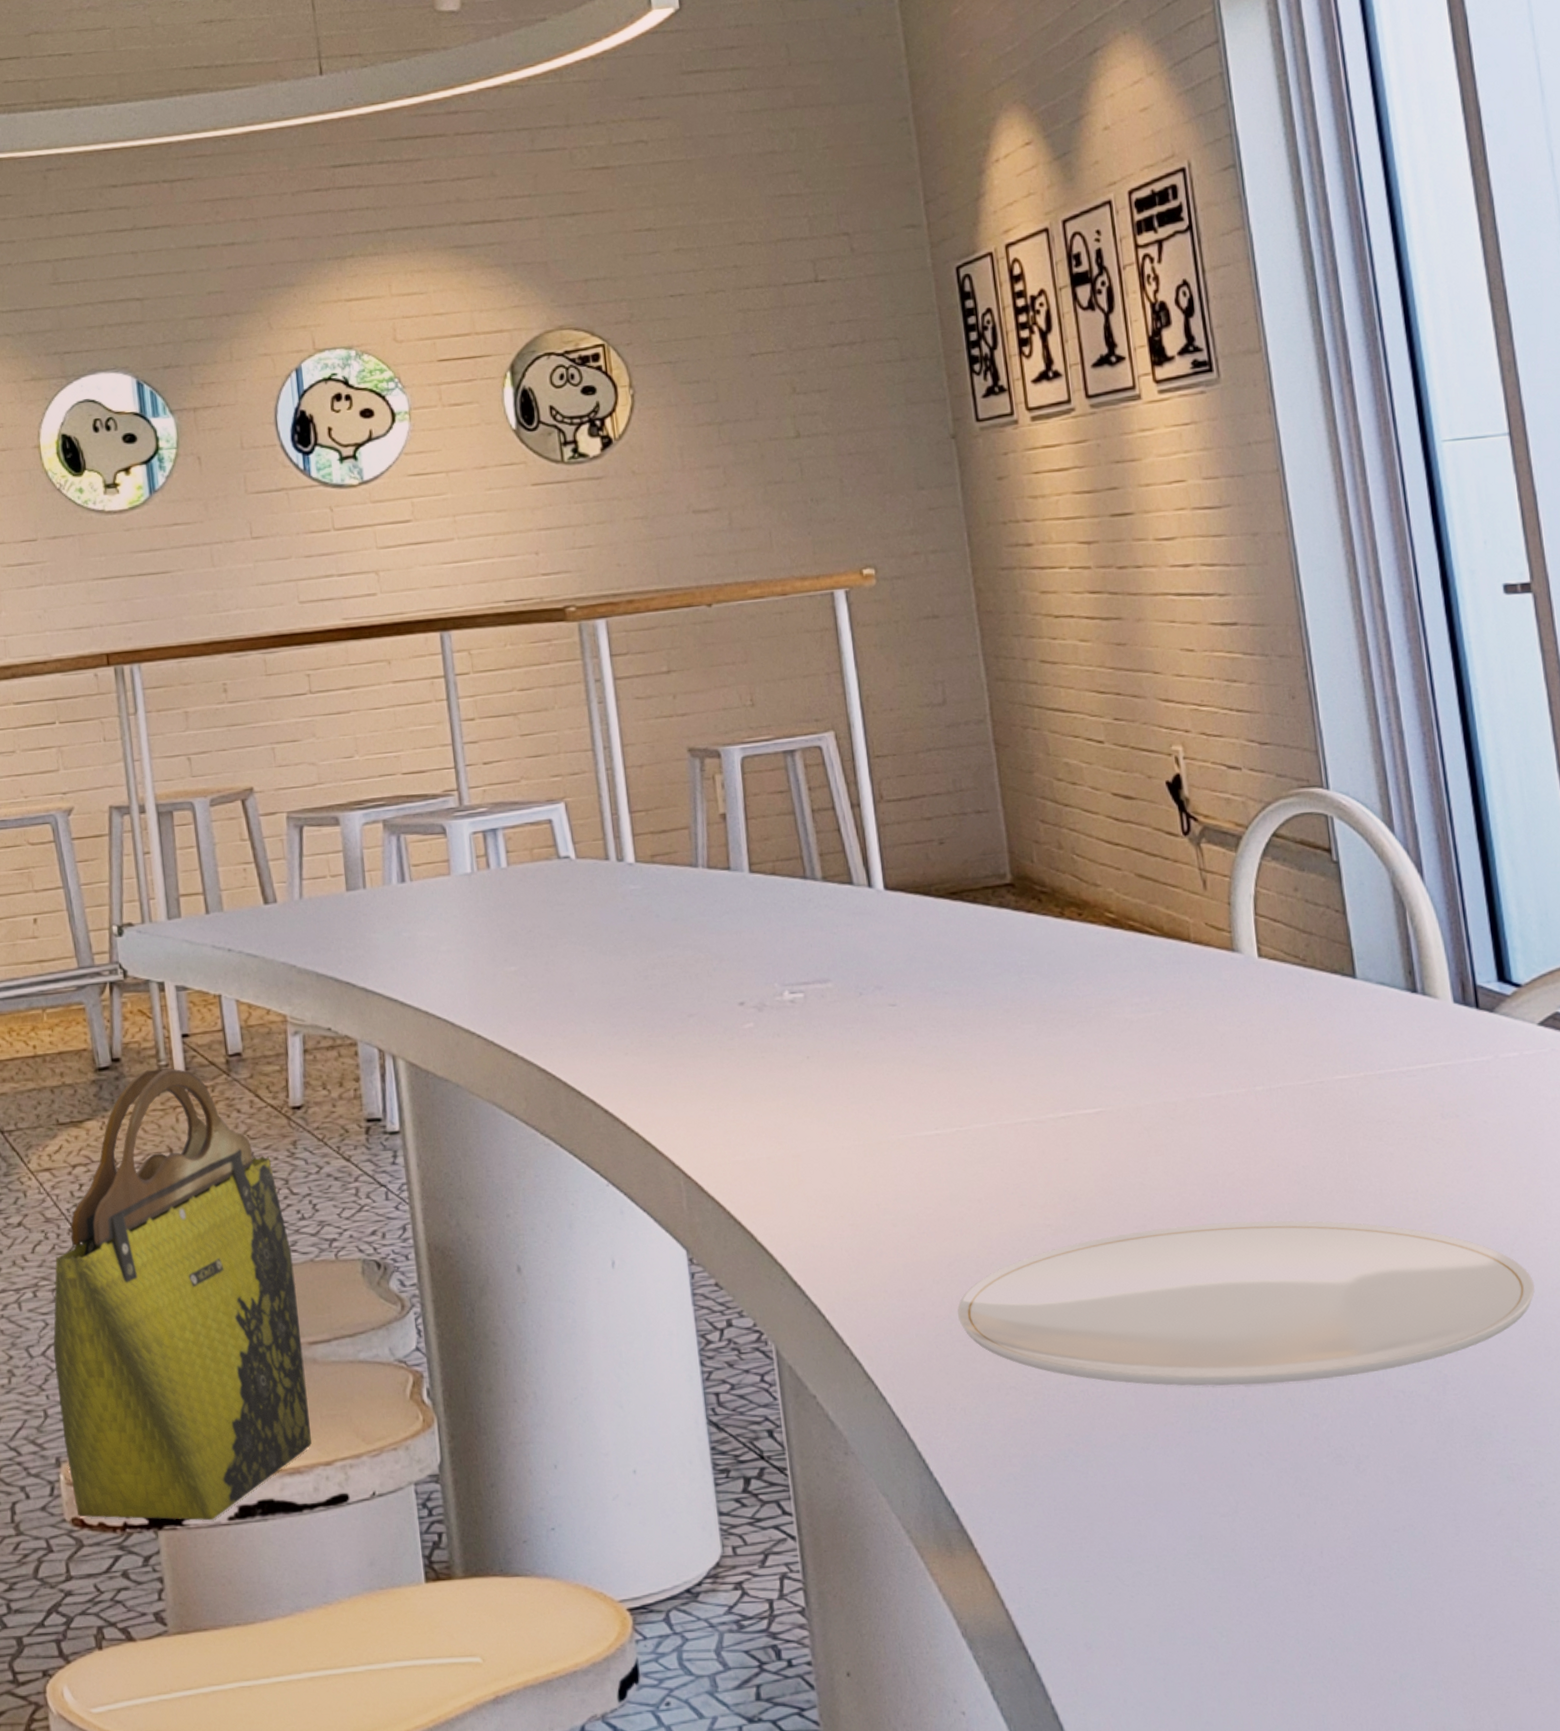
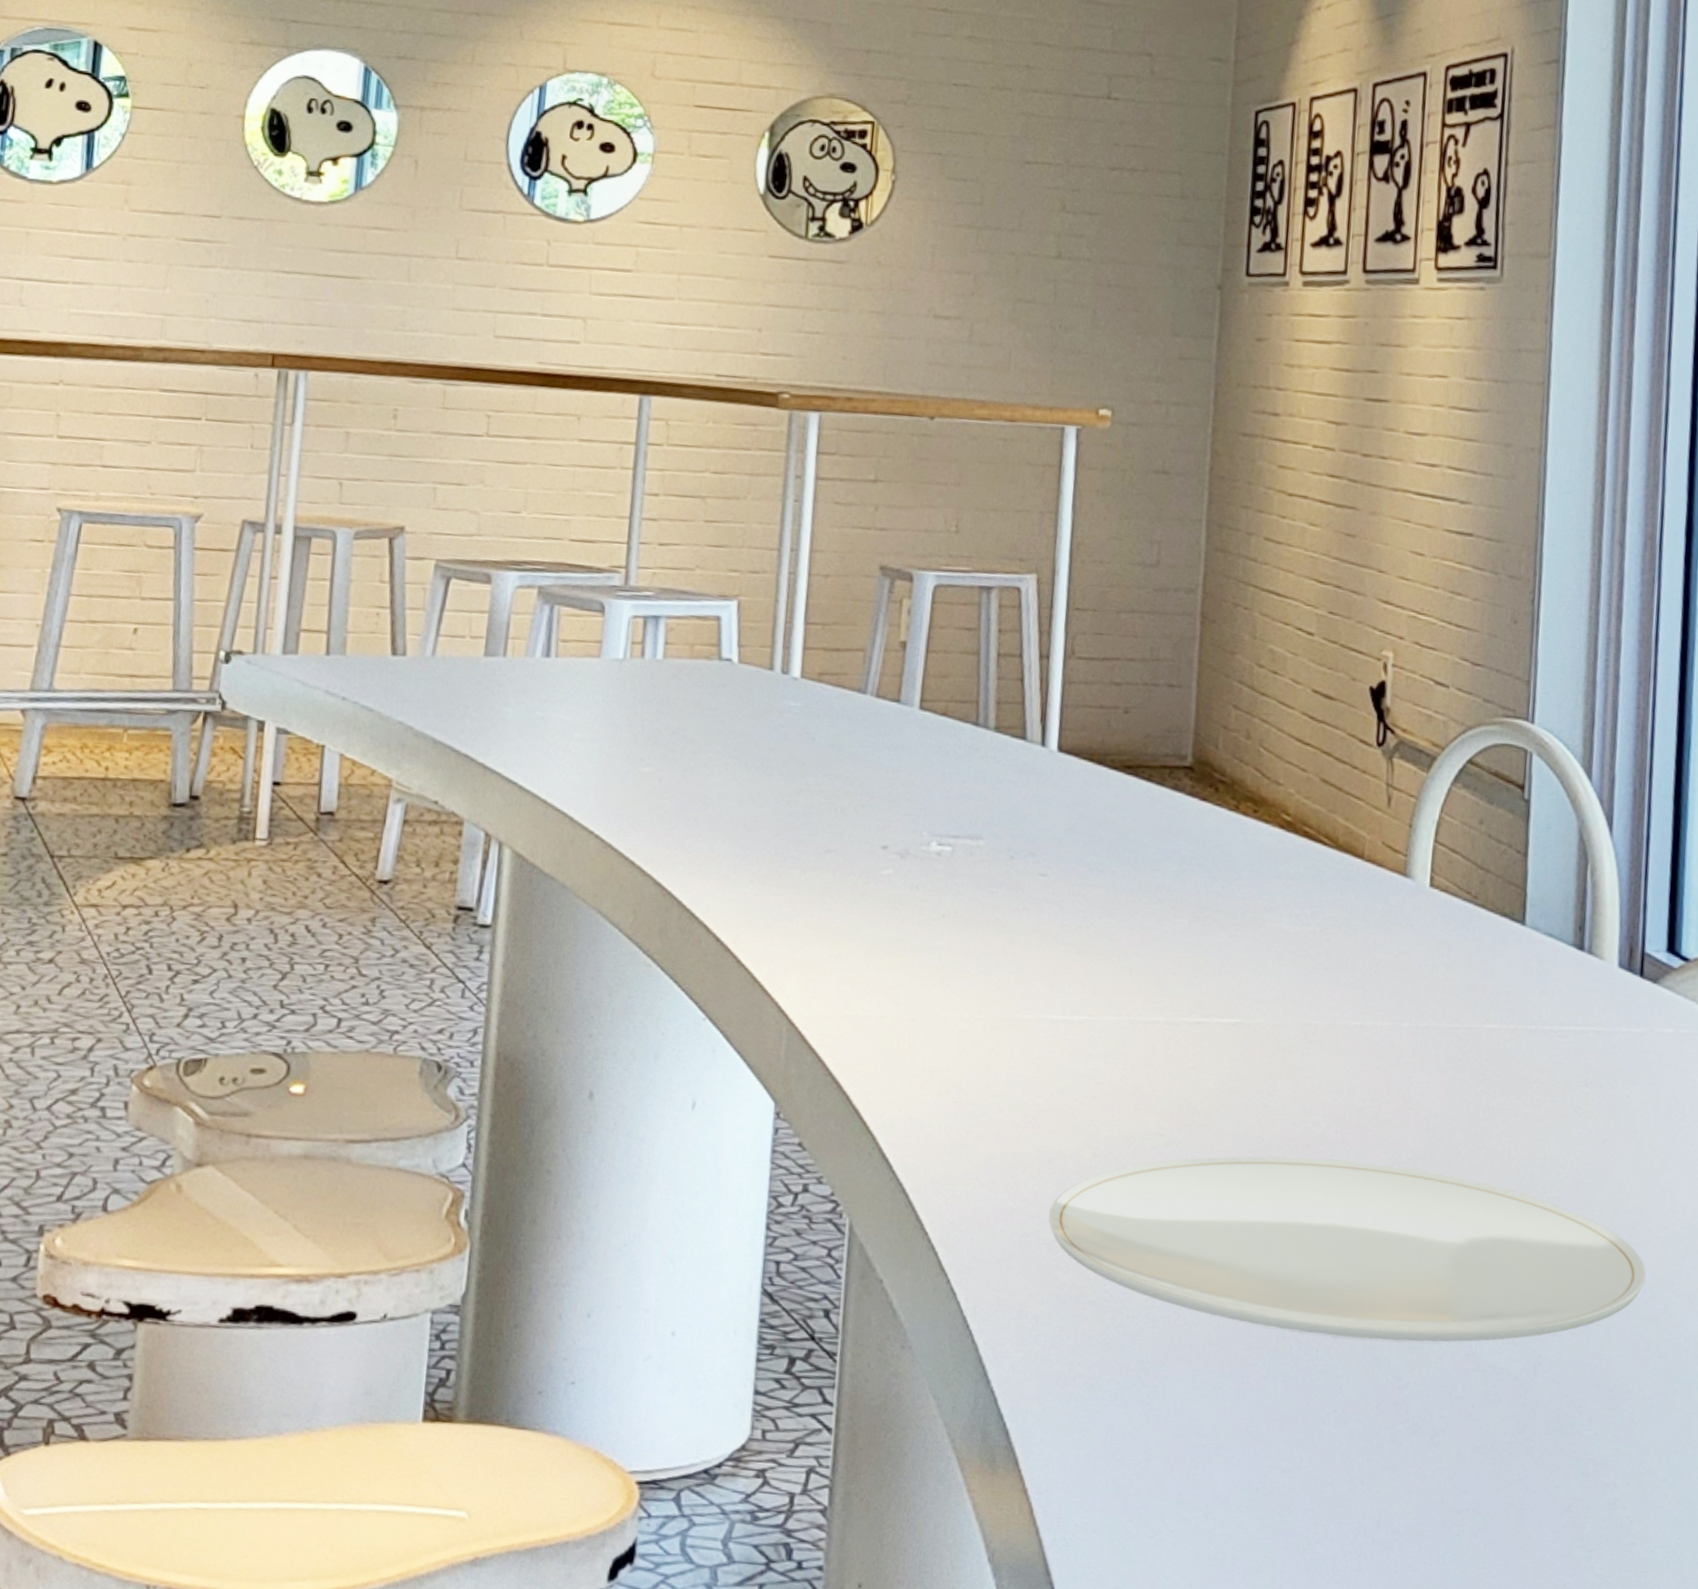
tote bag: present [52,1068,312,1521] -> none [51,814,347,1320]

